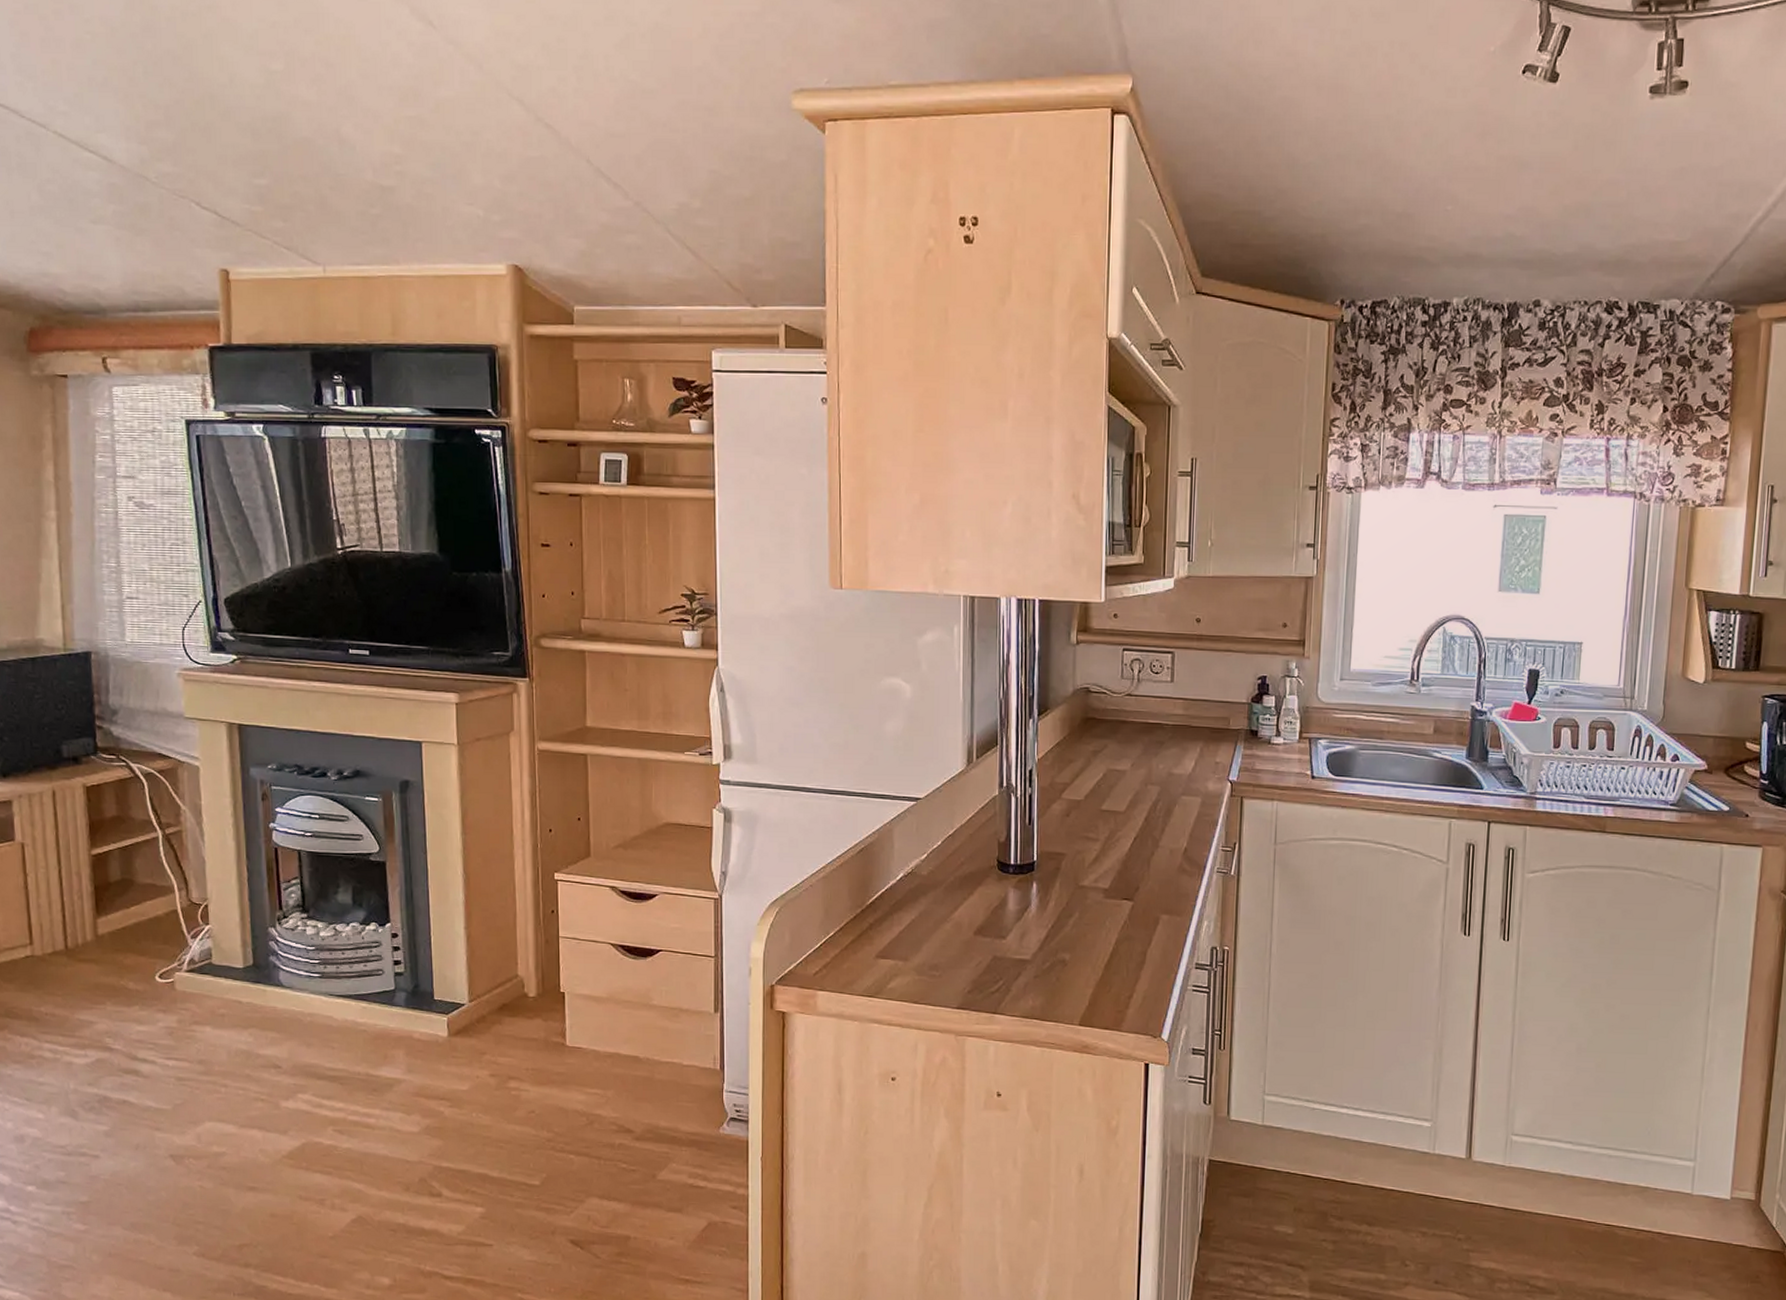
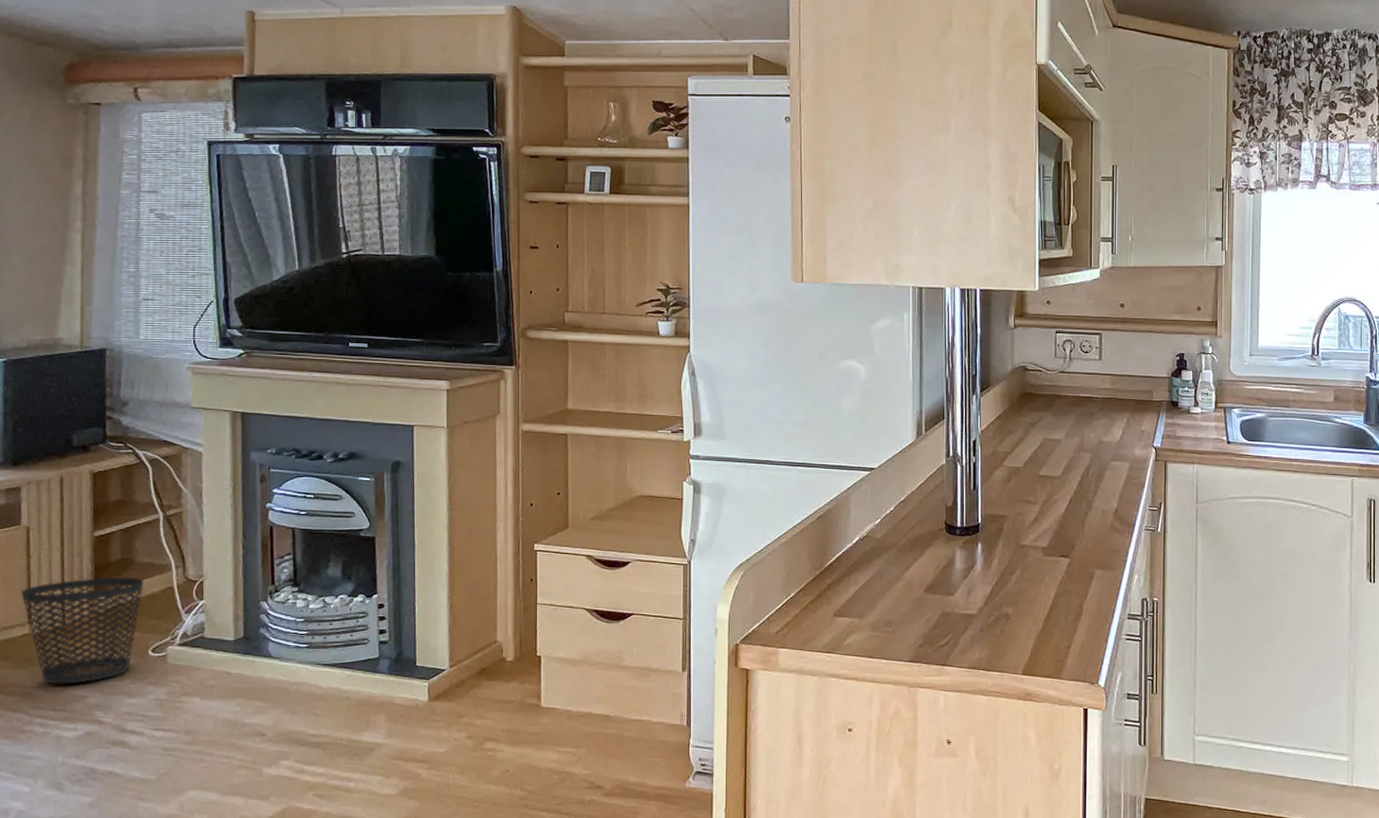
wastebasket: none [21,898,147,1009] -> present [21,577,144,684]

